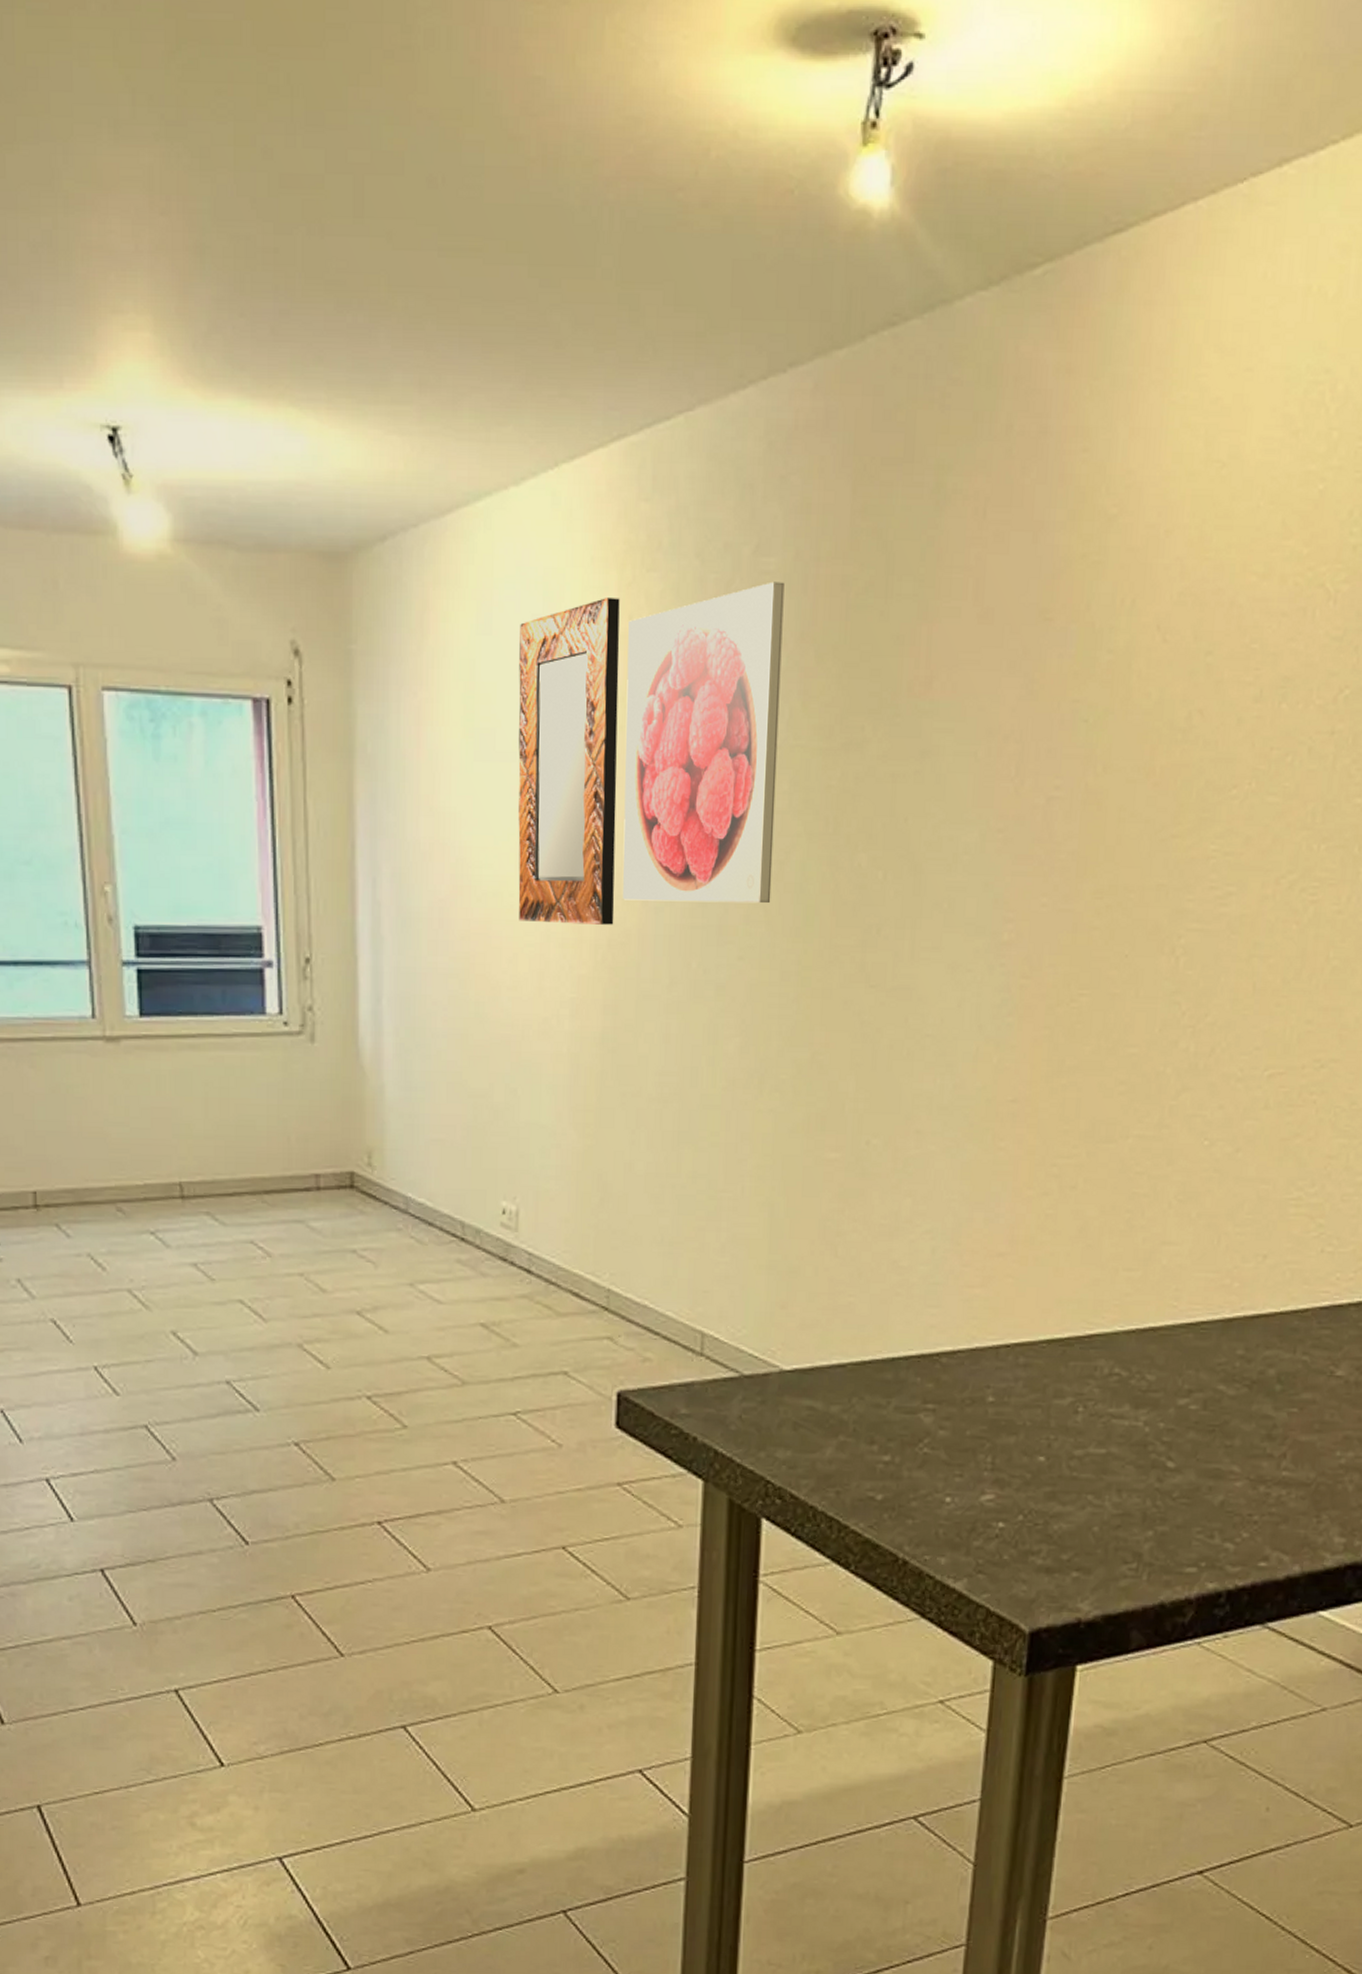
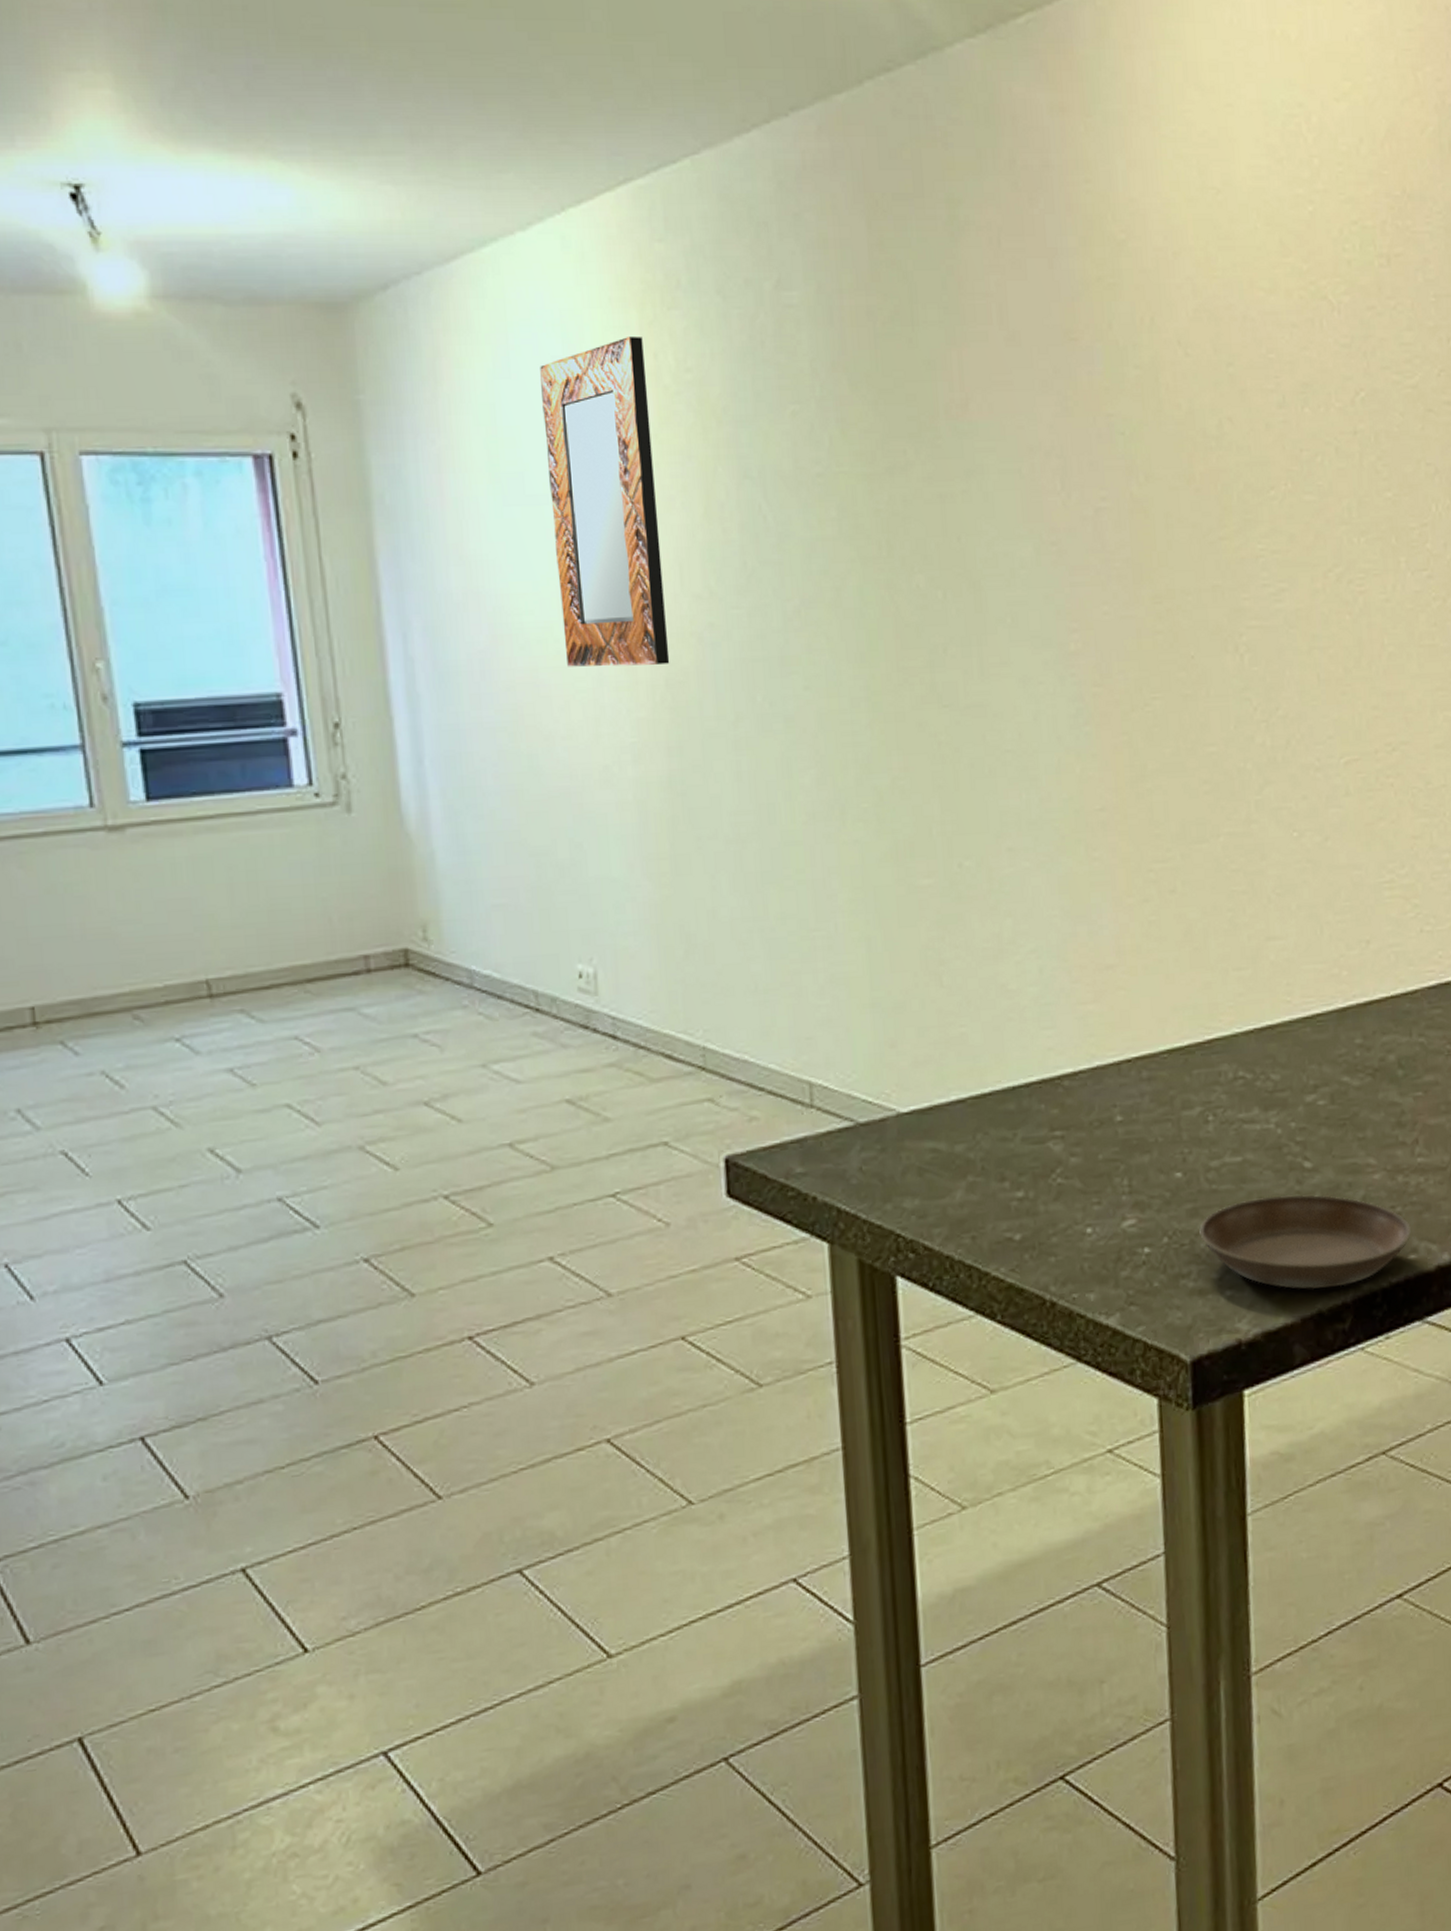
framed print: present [622,581,785,904] -> none [654,314,832,638]
saucer: none [1054,1489,1265,1583] -> present [1199,1195,1411,1290]

